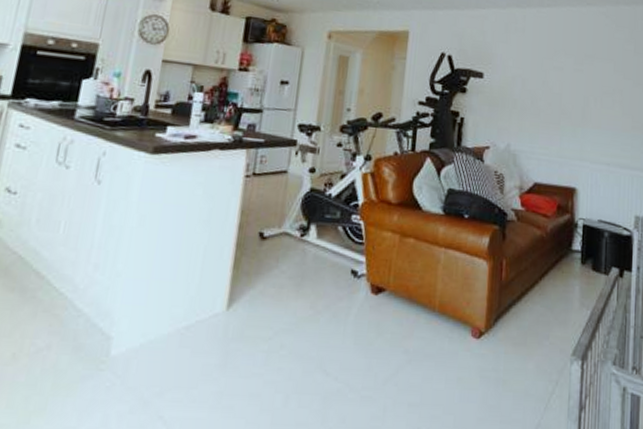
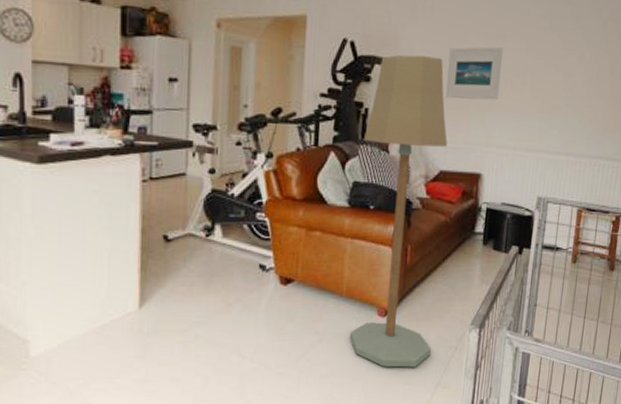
floor lamp: none [441,69,541,402] -> present [349,54,447,368]
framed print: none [538,65,591,116] -> present [446,46,503,100]

